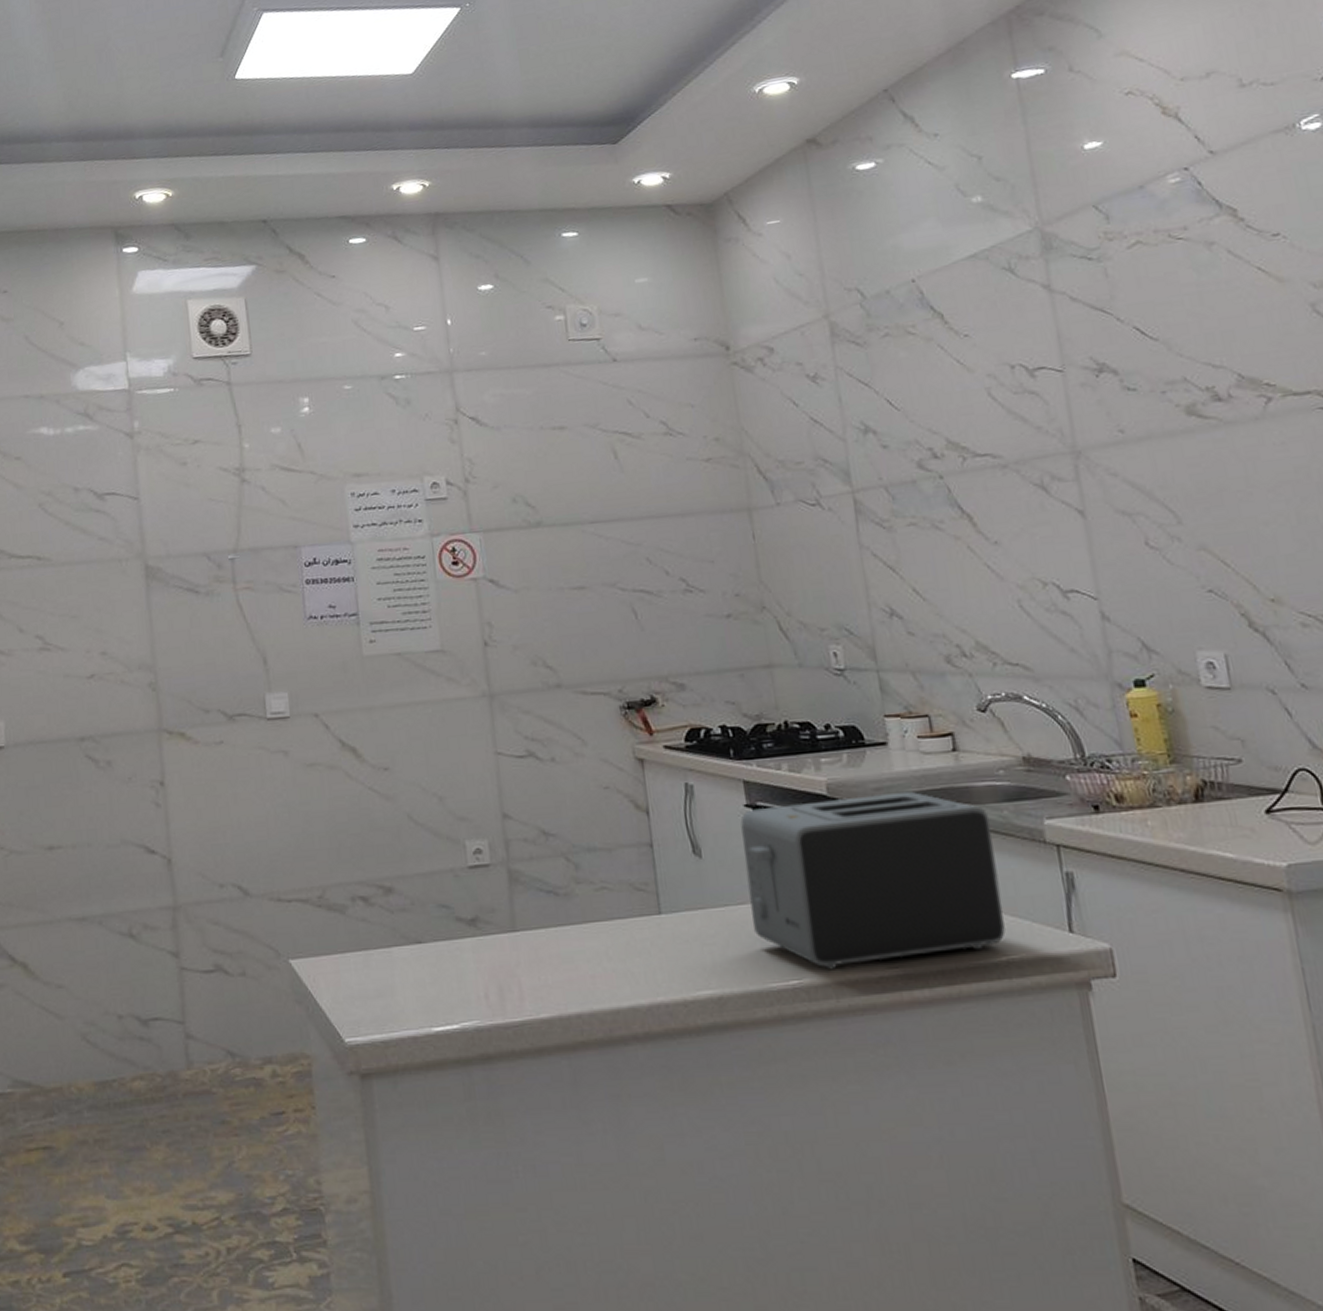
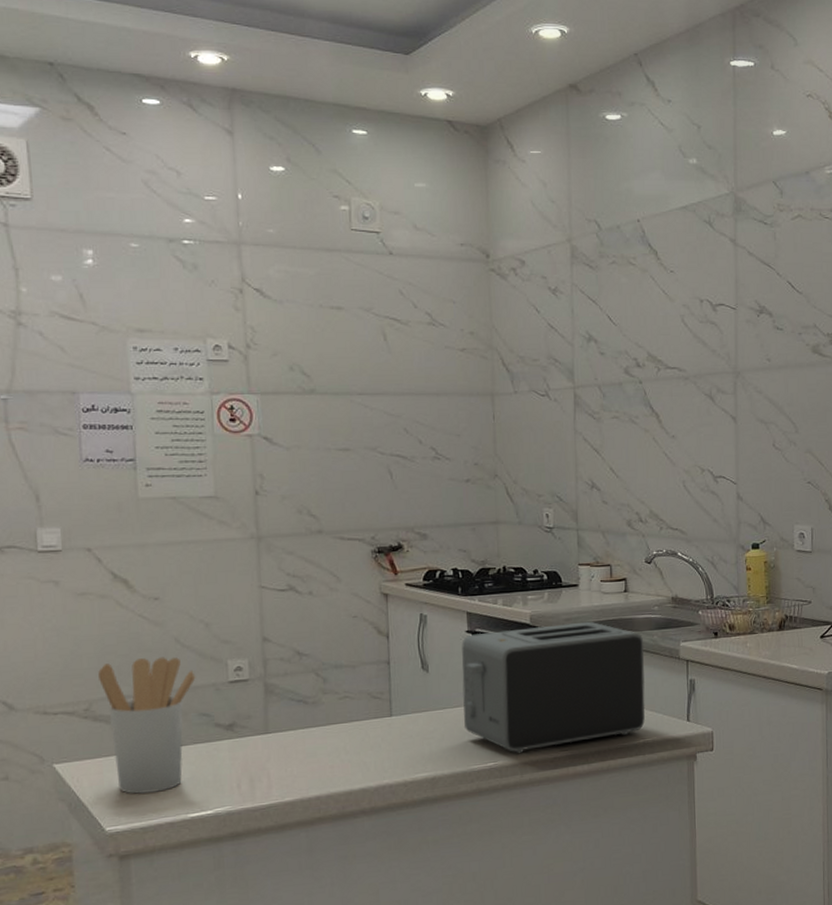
utensil holder: none [330,836,432,999] -> present [98,657,196,794]

